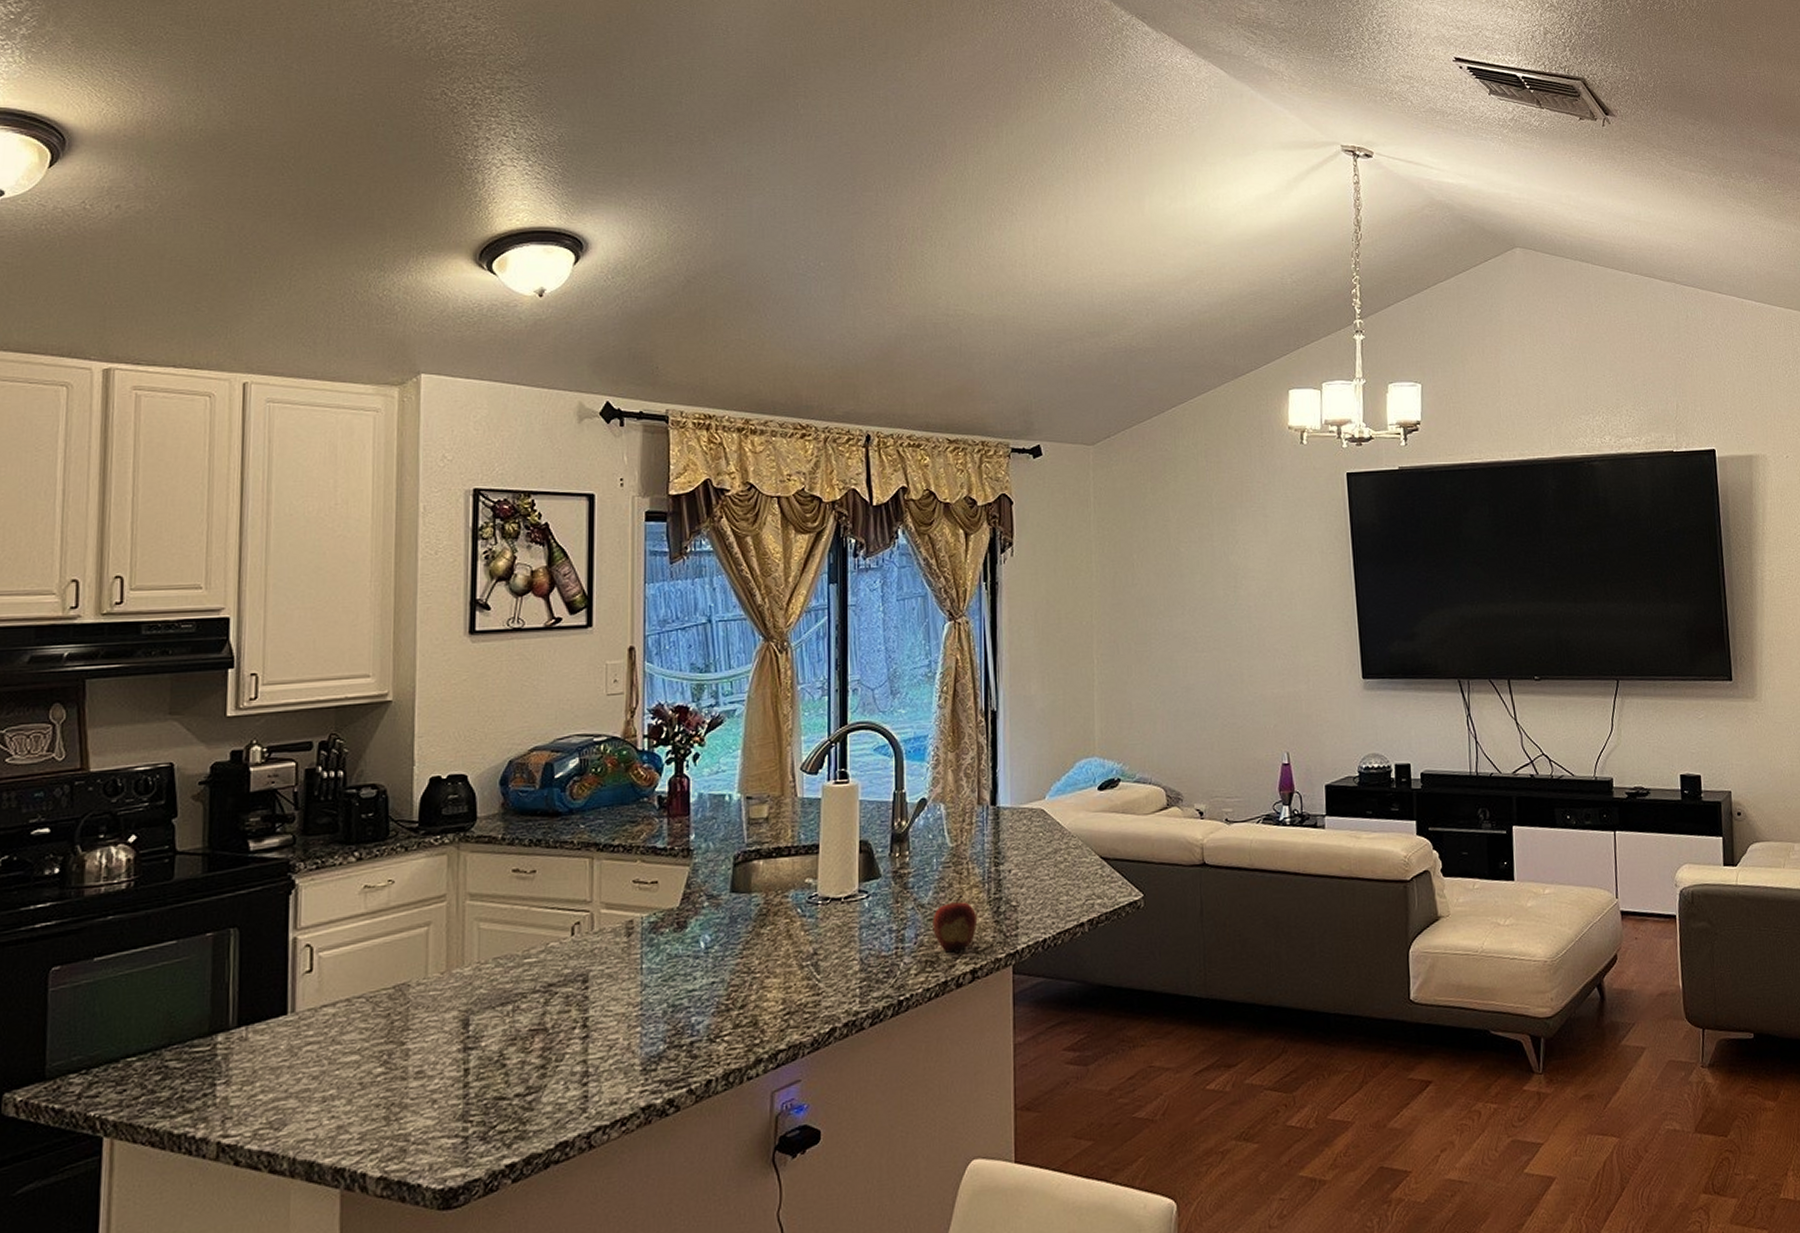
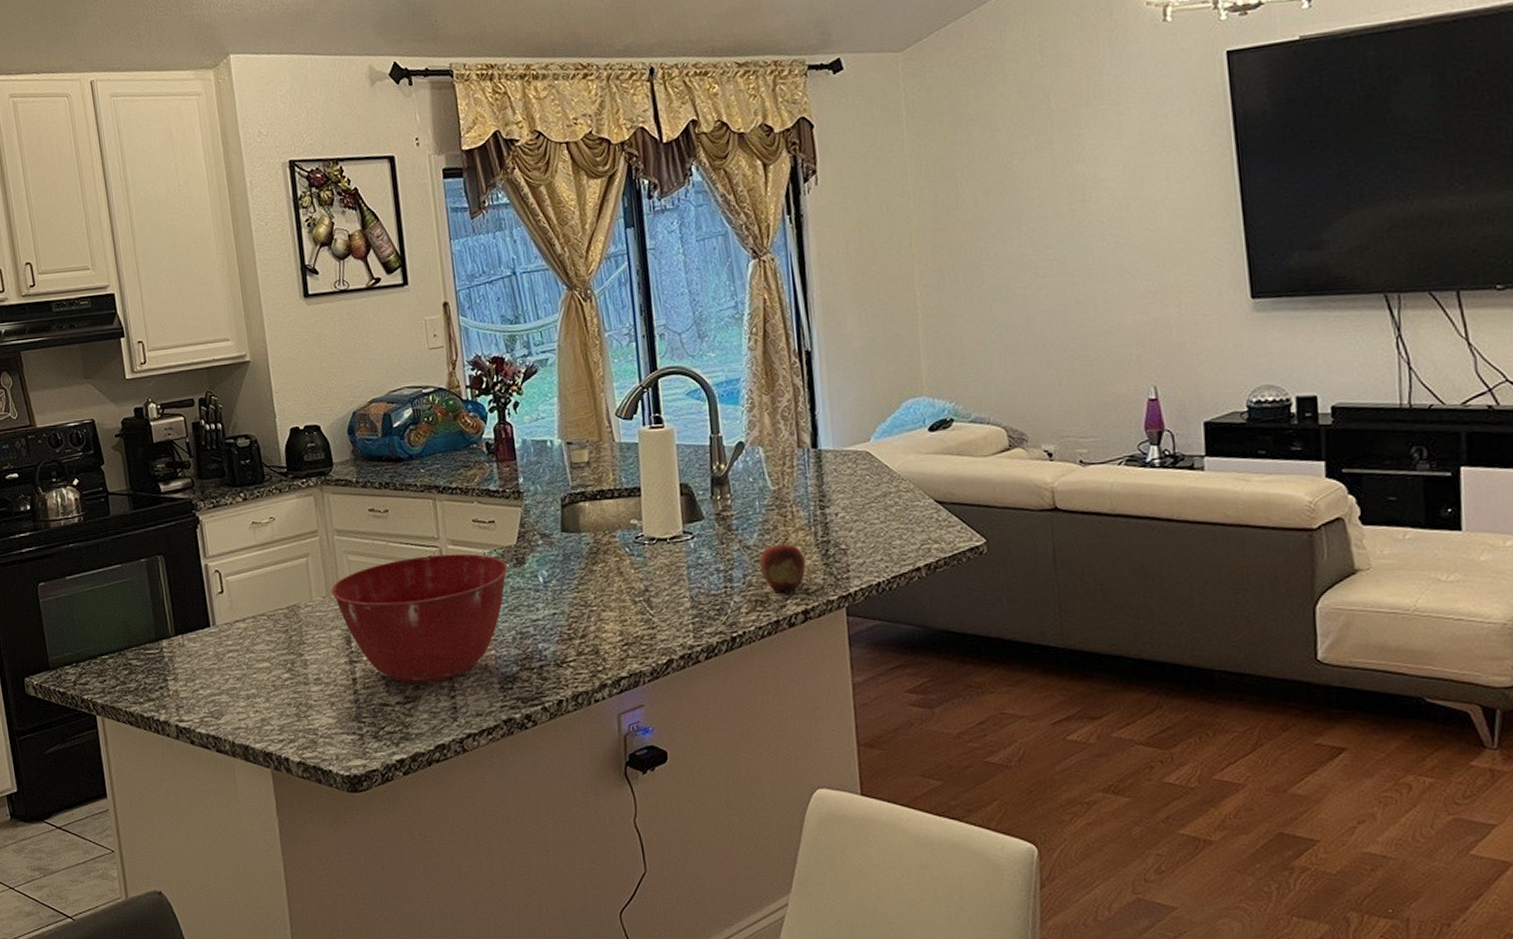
mixing bowl: none [453,918,667,1072] -> present [331,553,508,684]

